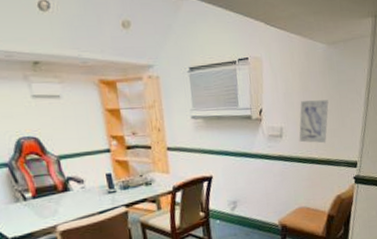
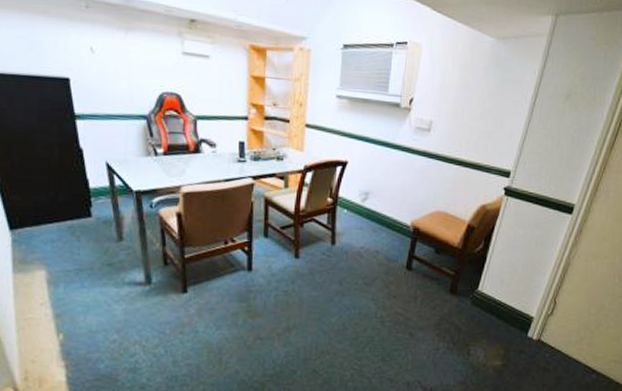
wall art: present [299,100,329,143] -> none [448,96,488,145]

